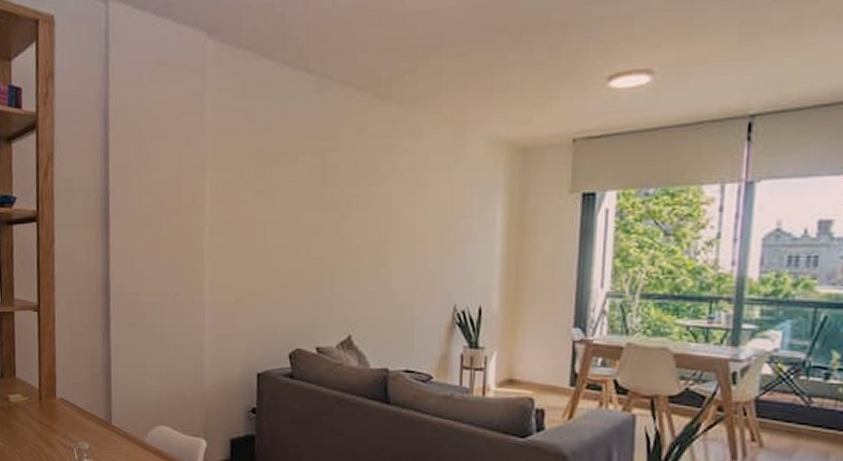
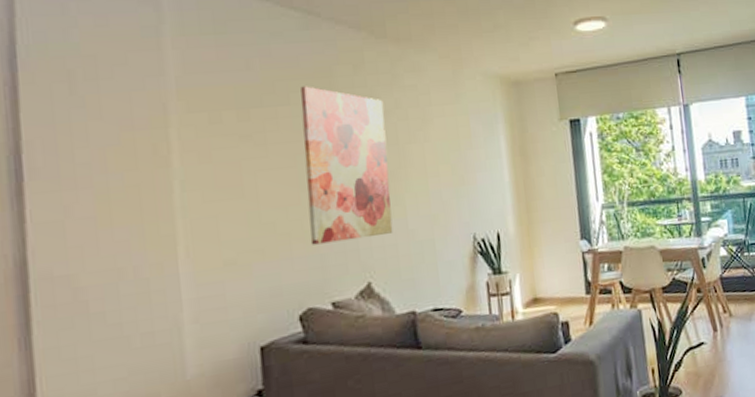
wall art: none [304,147,381,294] -> present [300,86,393,245]

